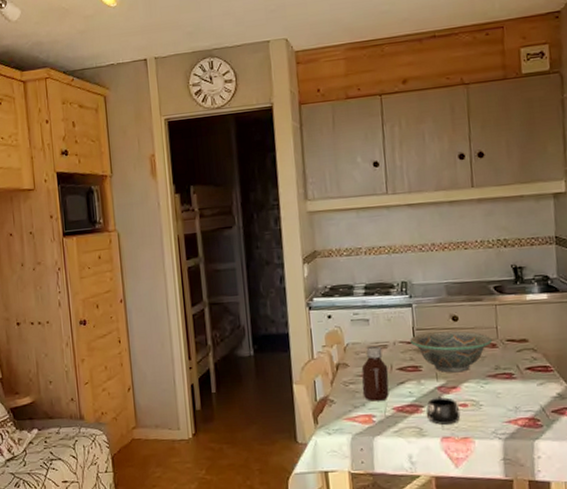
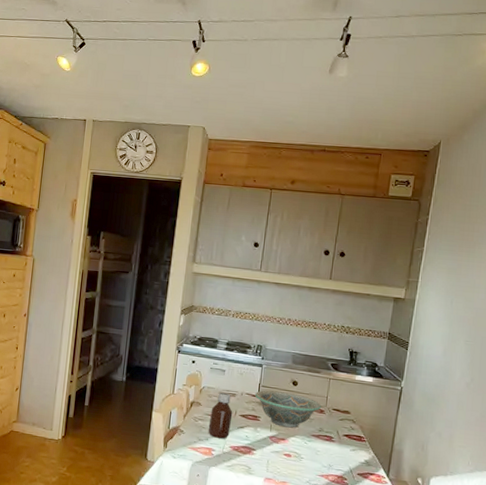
mug: present [425,396,461,425] -> none [256,444,284,469]

